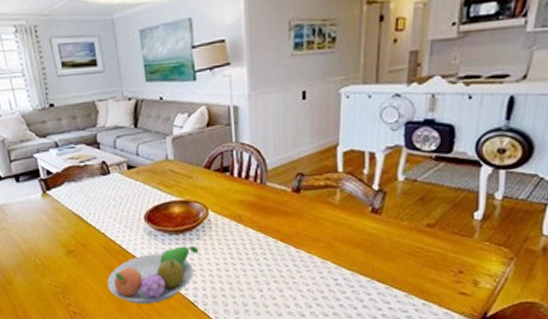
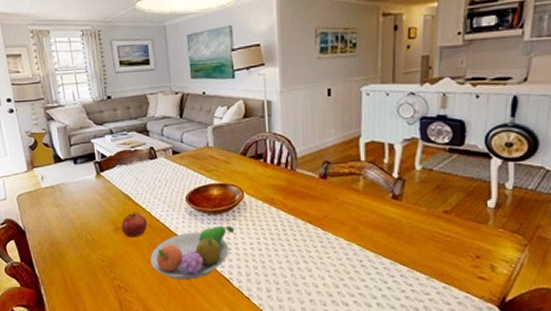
apple: none [73,232,102,261] -> present [121,210,147,238]

